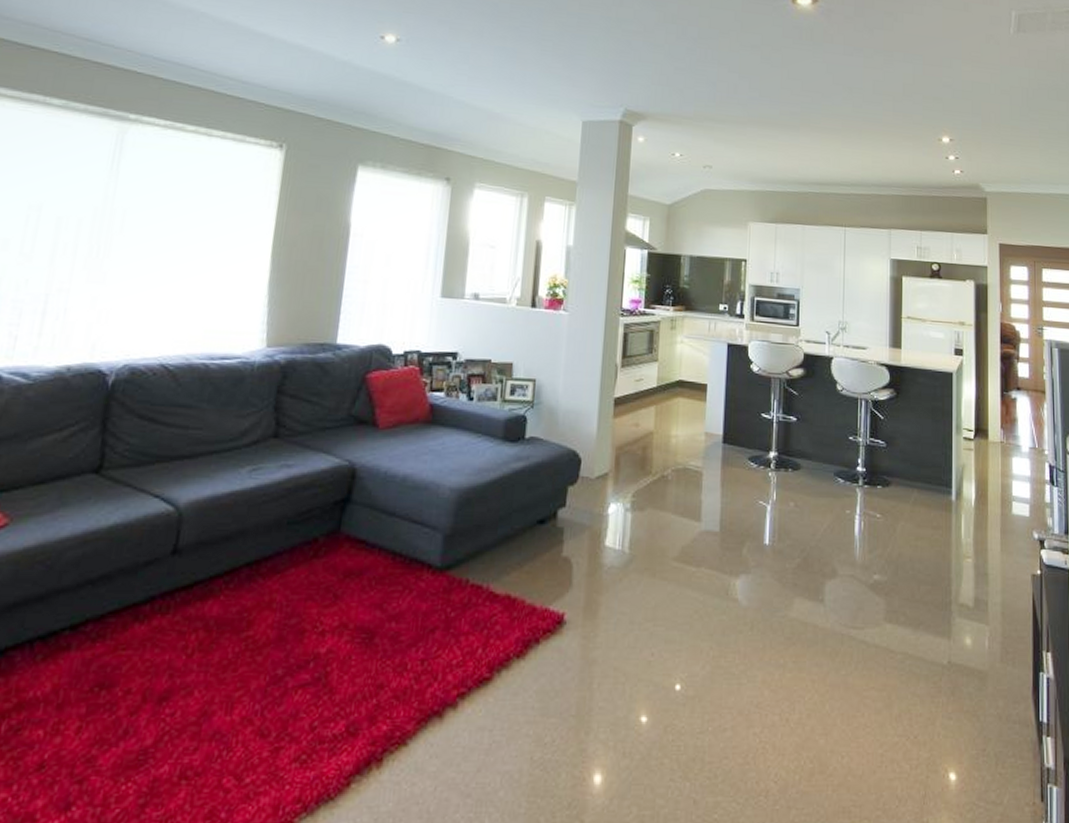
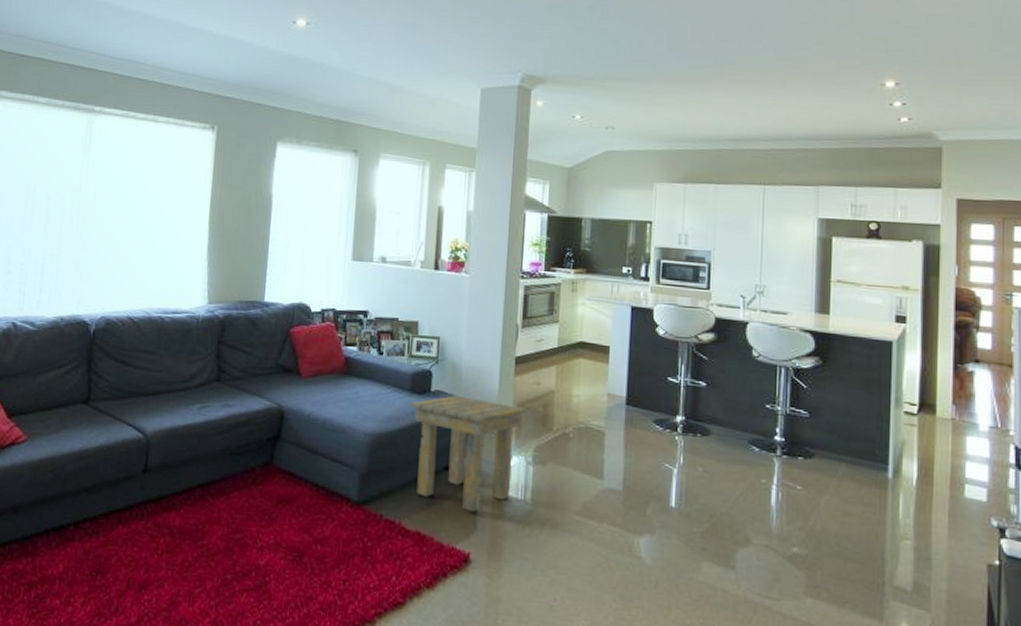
side table: none [501,442,626,568] -> present [409,395,527,512]

